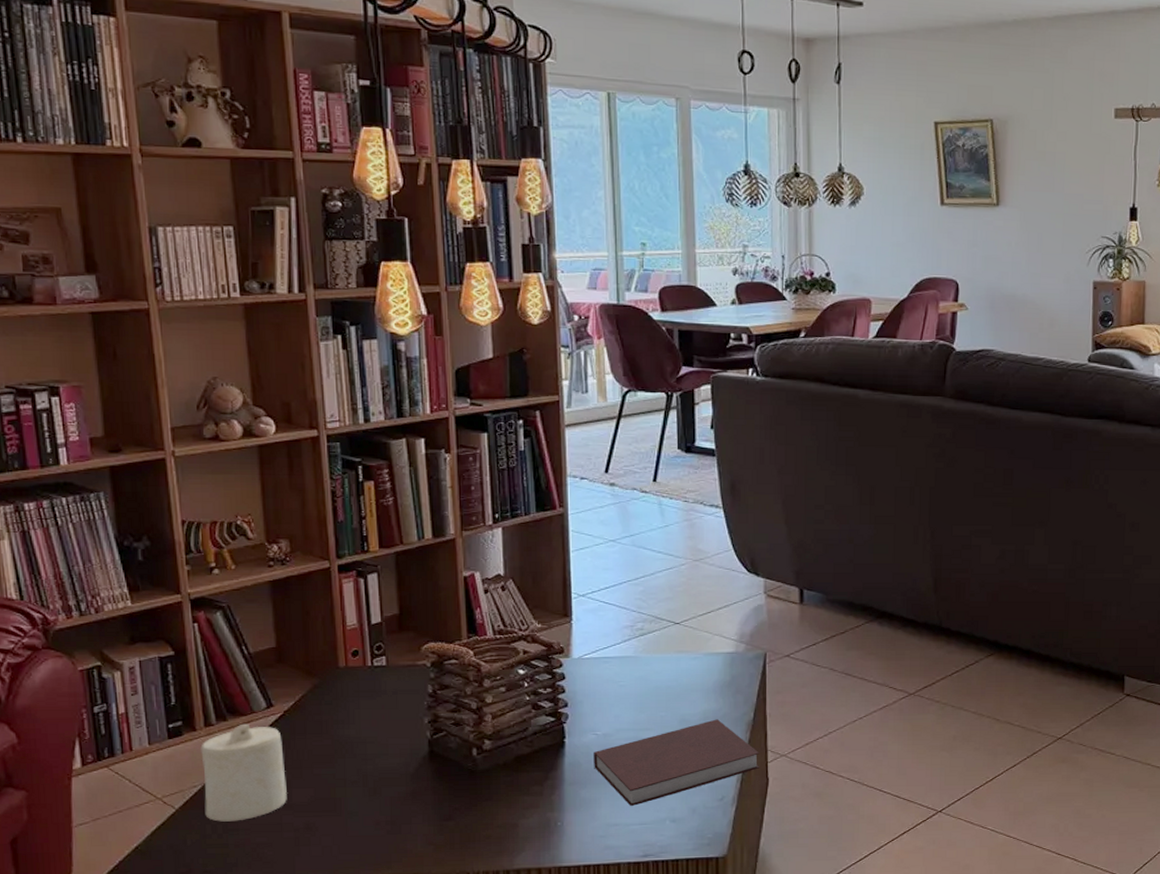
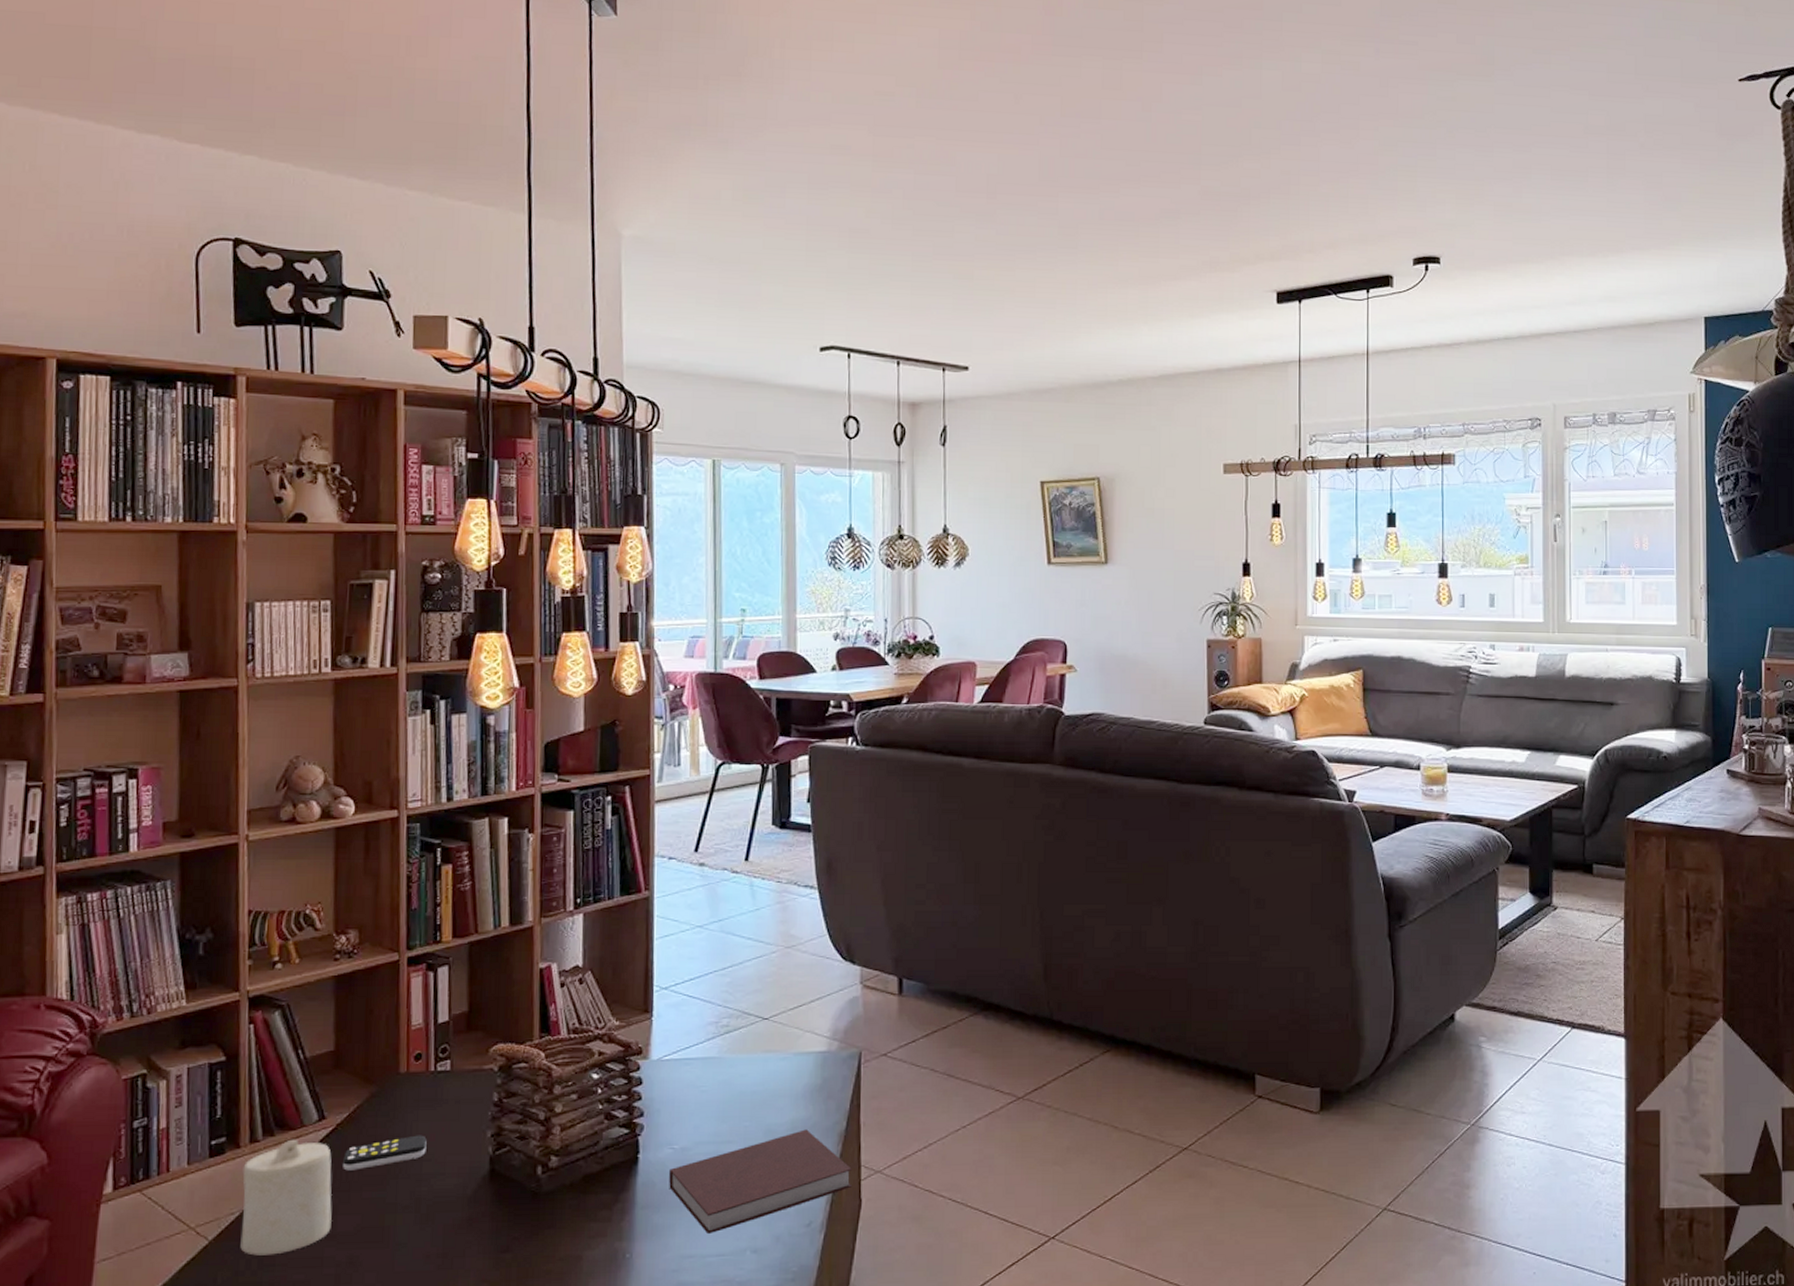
remote control: none [293,721,369,751] -> present [343,1135,427,1171]

